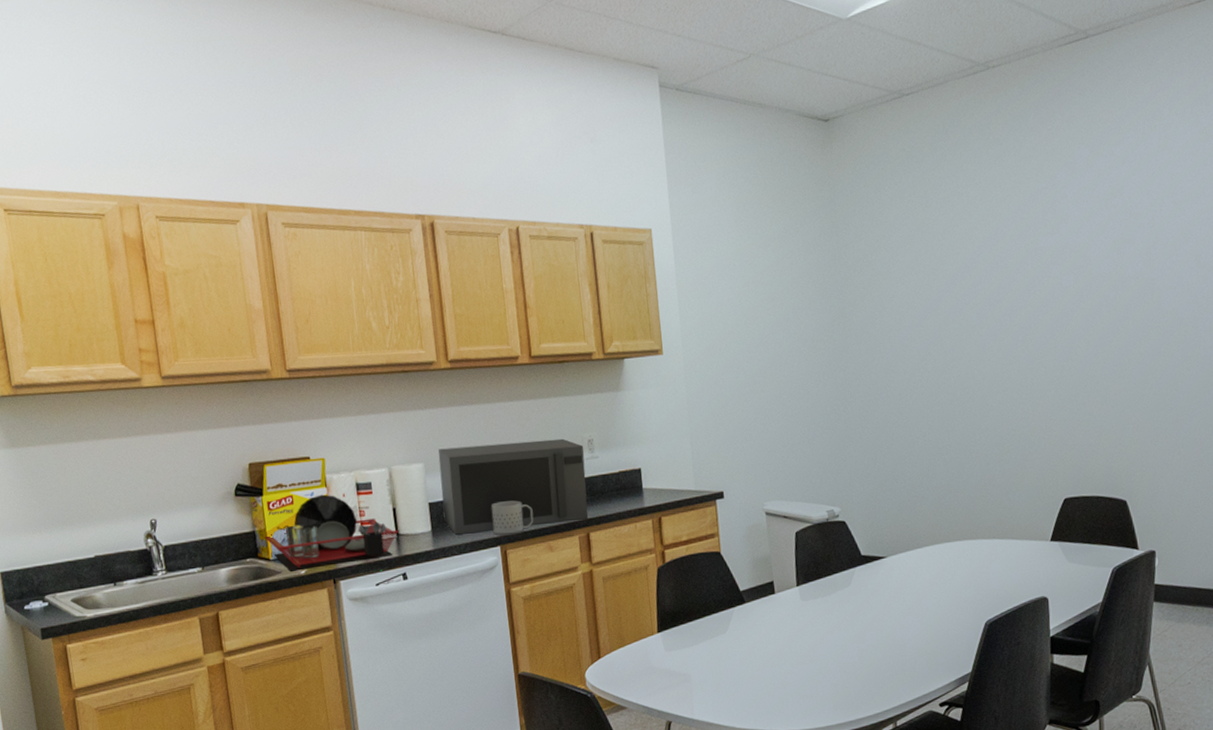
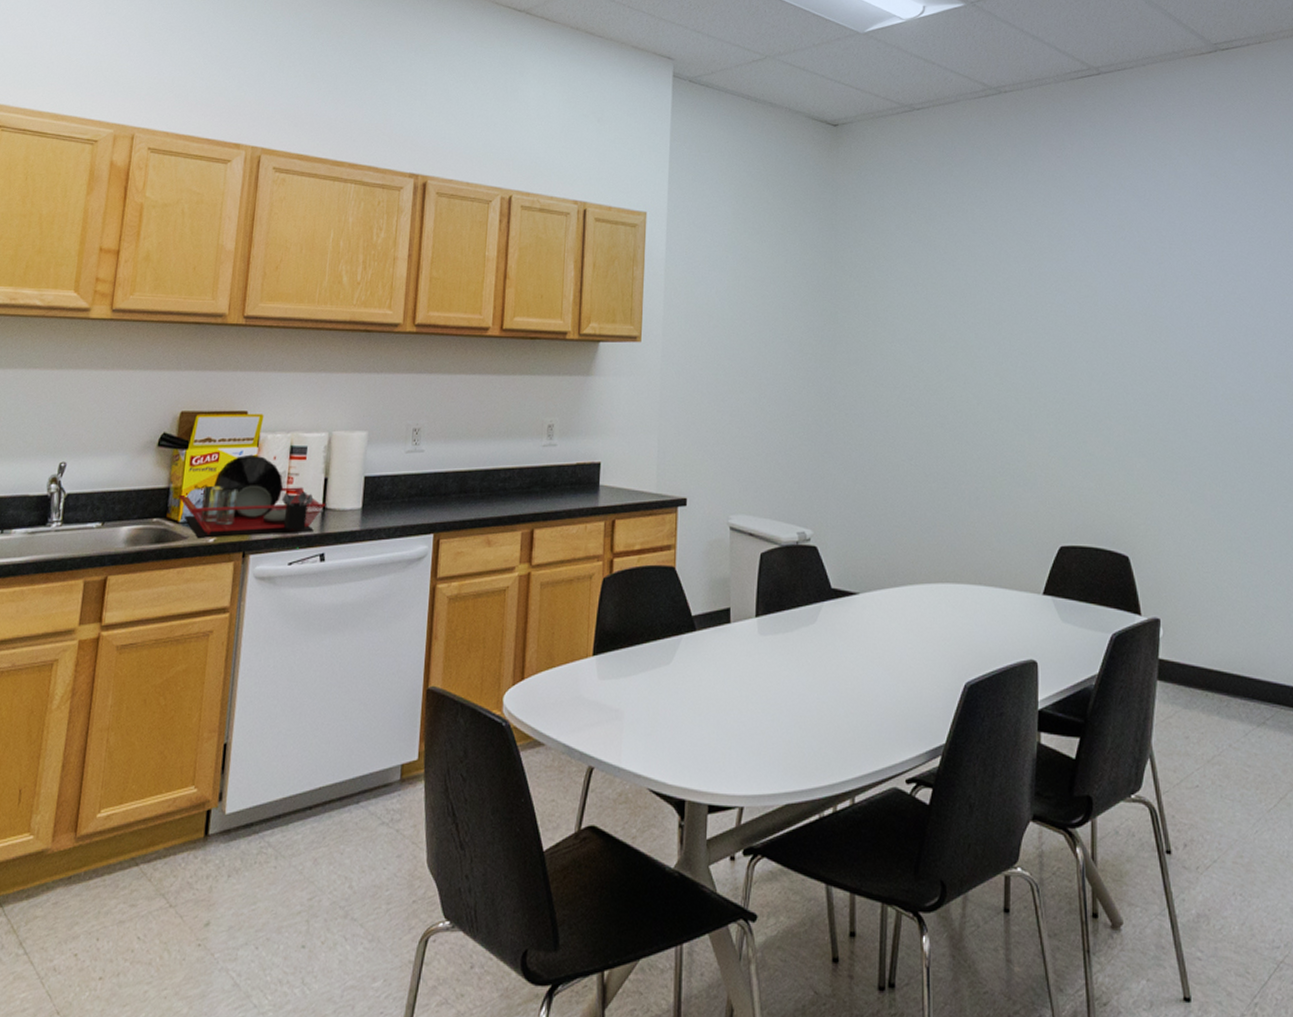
microwave: present [438,438,588,535] -> none [378,418,543,516]
mug: present [490,500,534,536] -> none [429,483,476,523]

